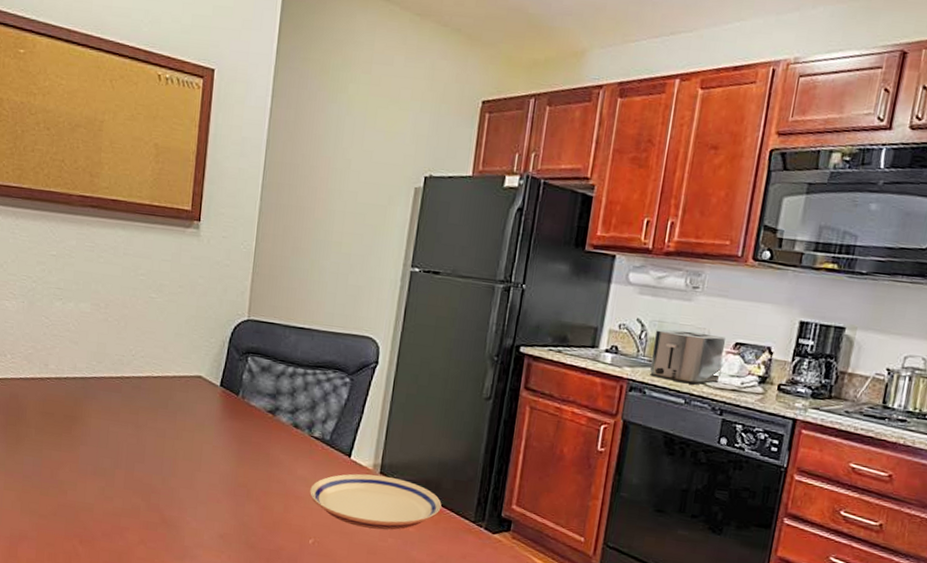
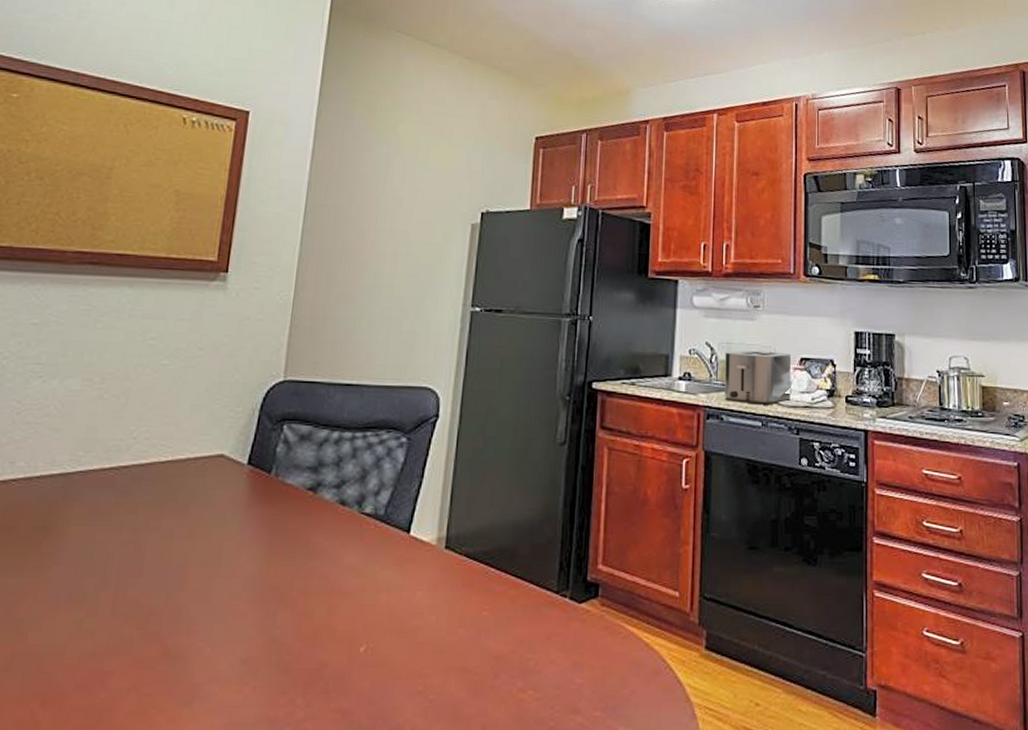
plate: present [310,473,442,530] -> none [360,550,519,620]

